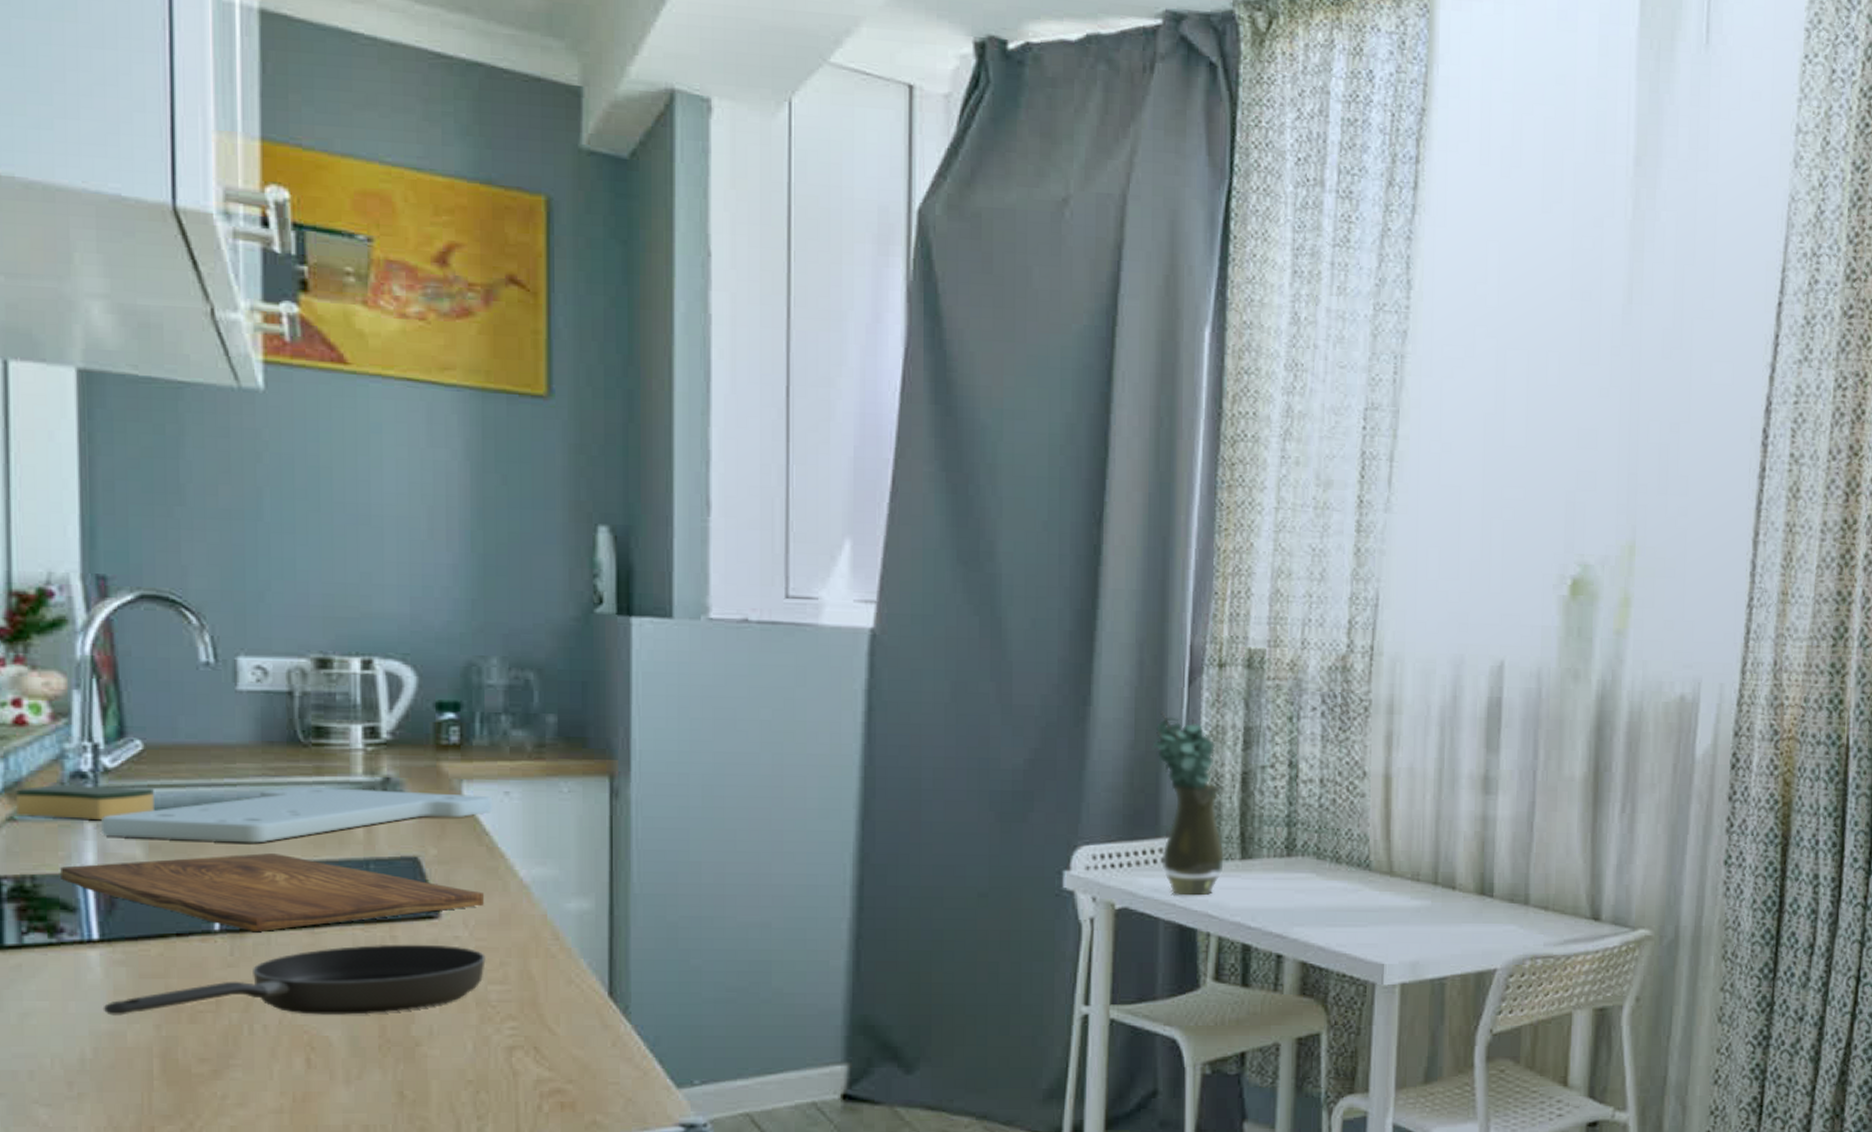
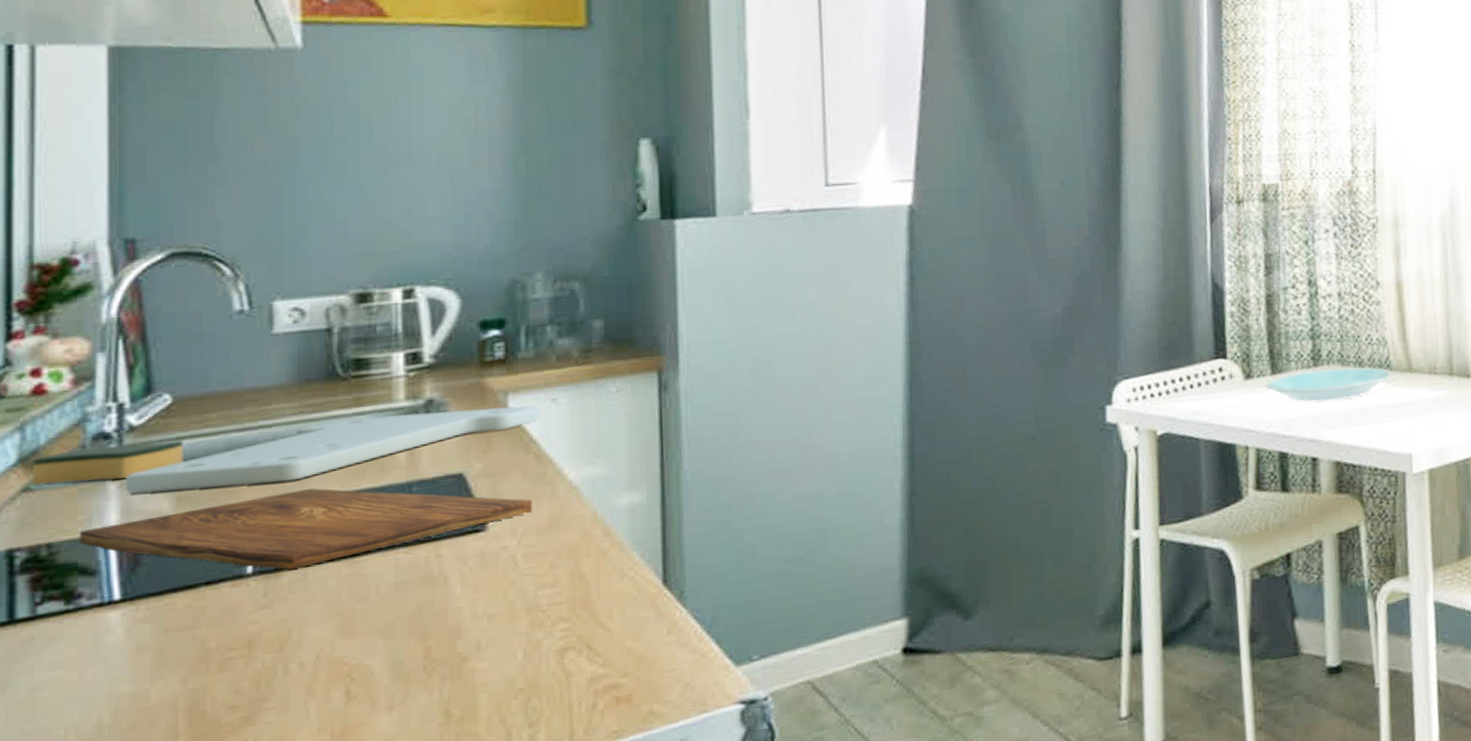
frying pan: present [102,944,486,1016] -> none [123,555,535,676]
vase: present [1152,711,1224,896] -> none [1181,249,1257,415]
plate: none [1233,861,1372,896] -> present [1265,367,1393,402]

